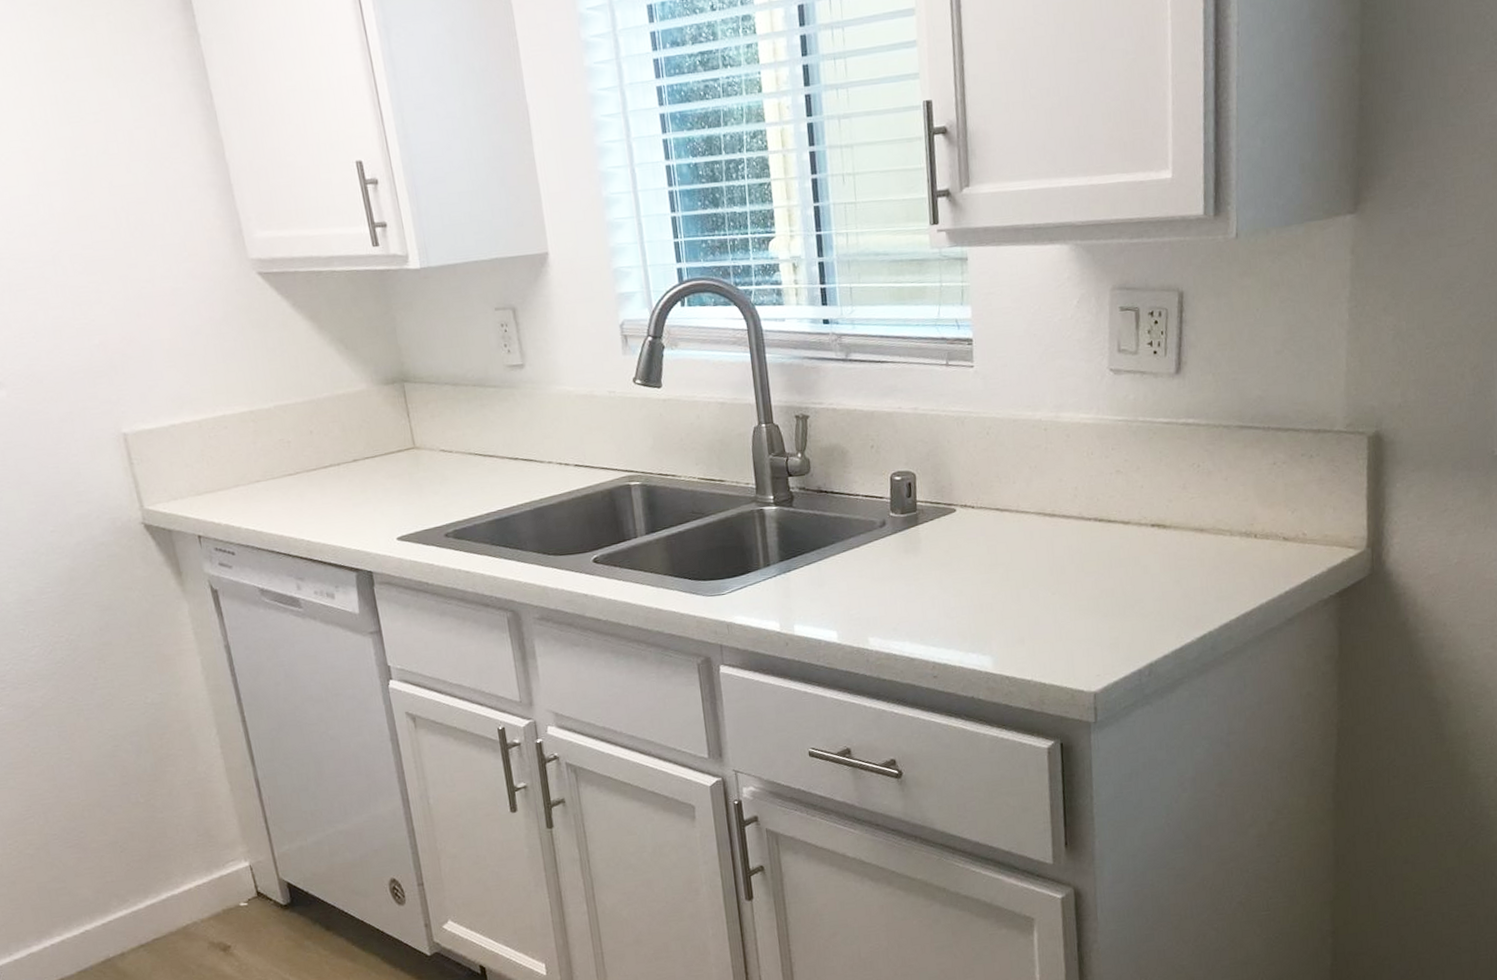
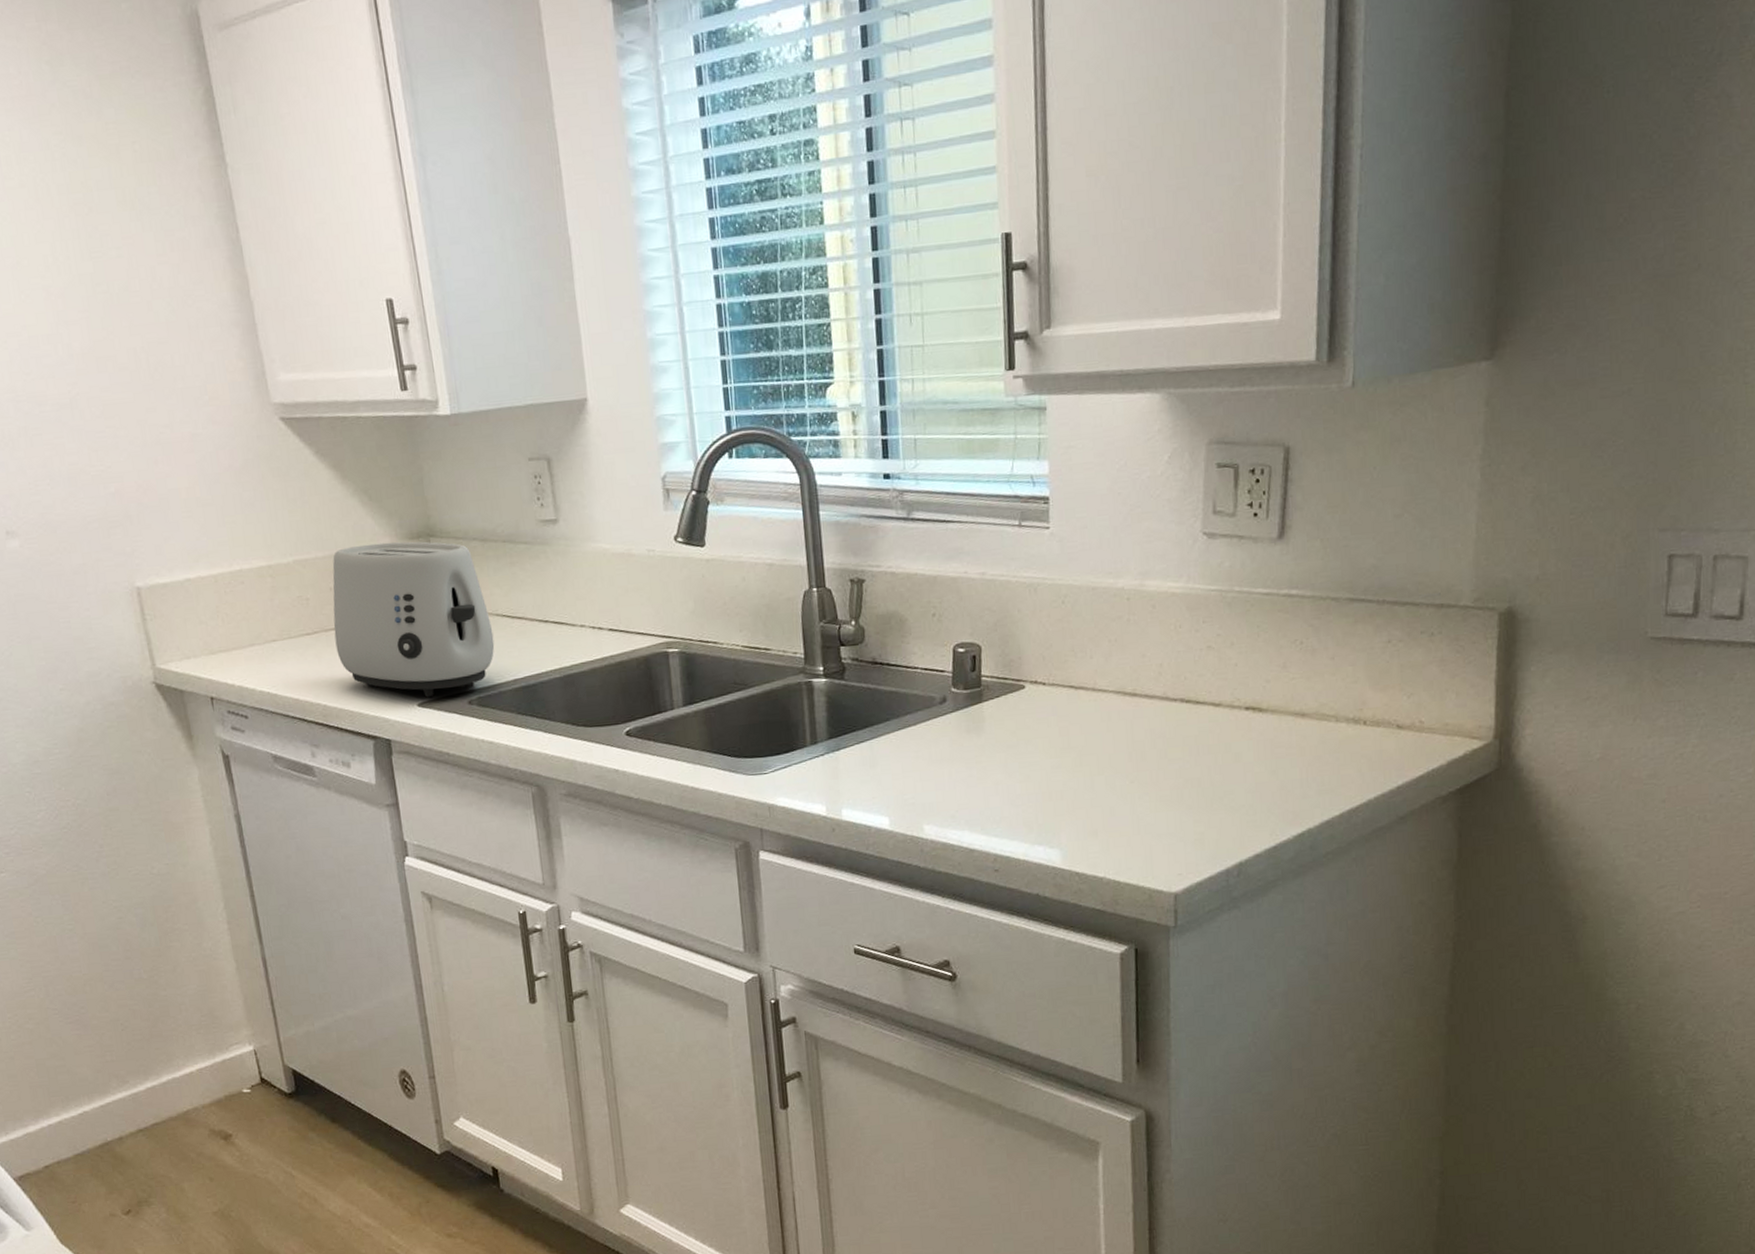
toaster: none [312,386,468,532] -> present [332,541,495,698]

